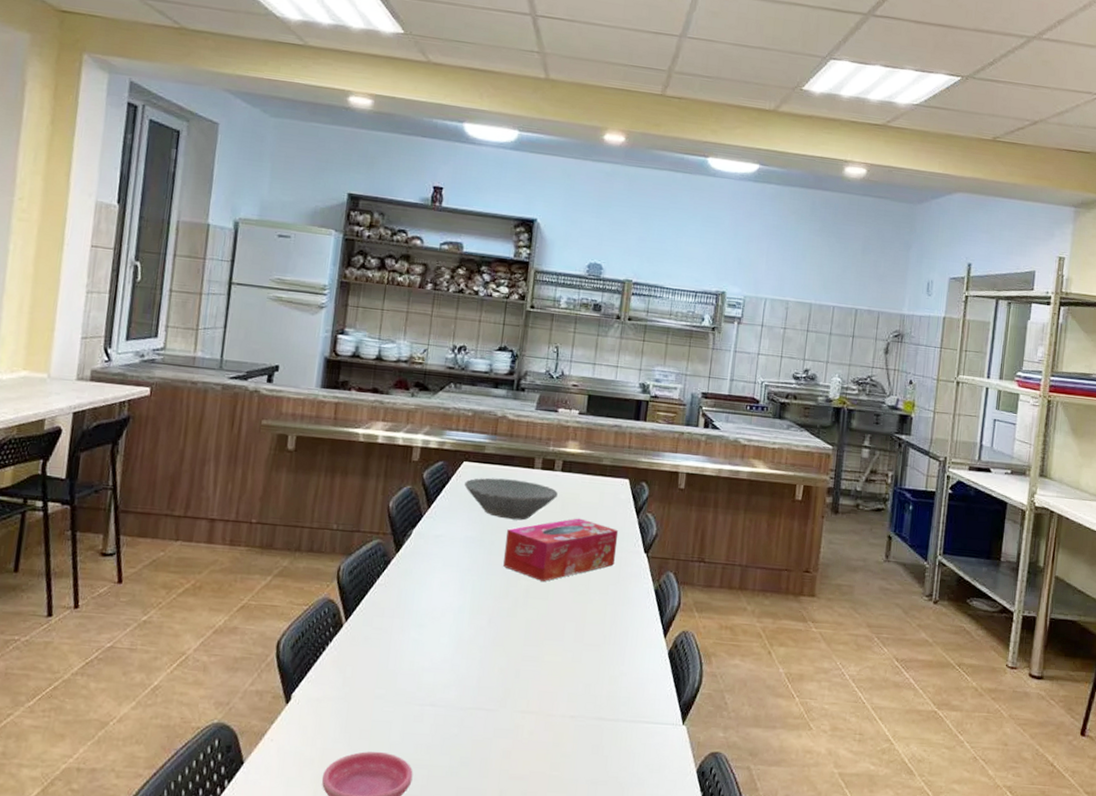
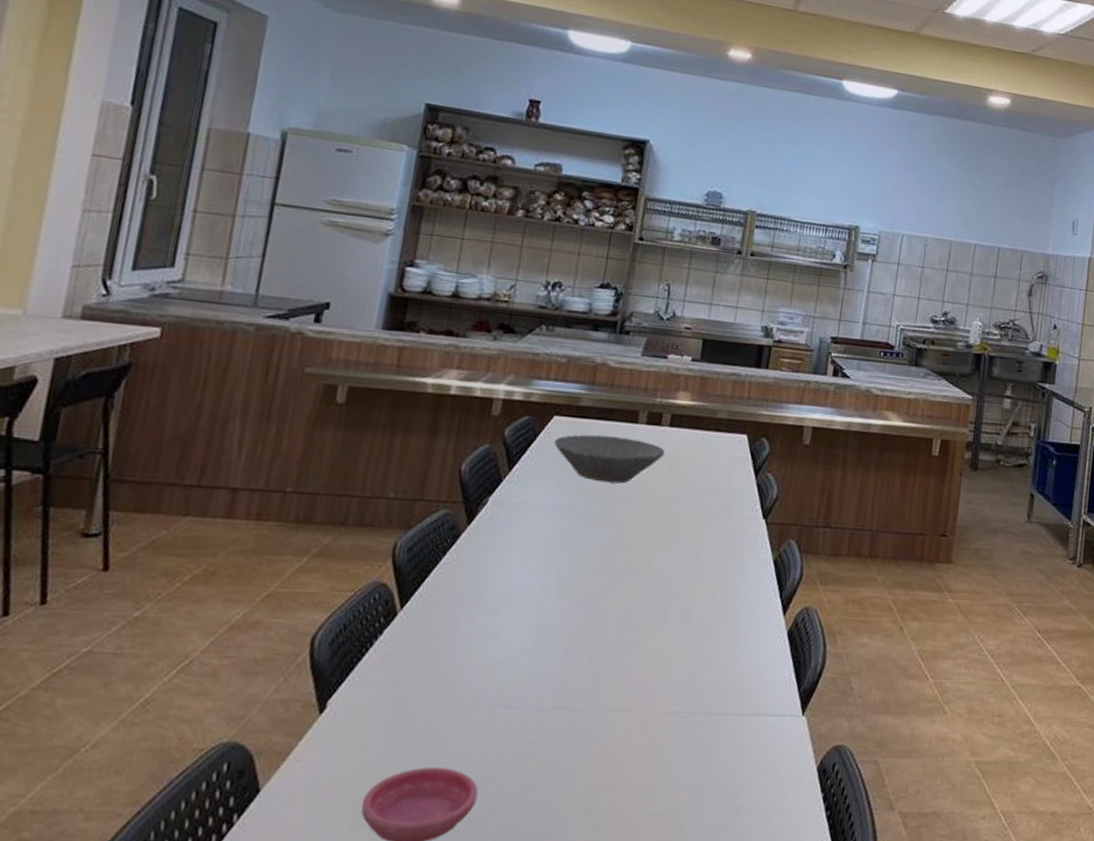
tissue box: present [503,518,619,581] -> none [598,480,734,554]

